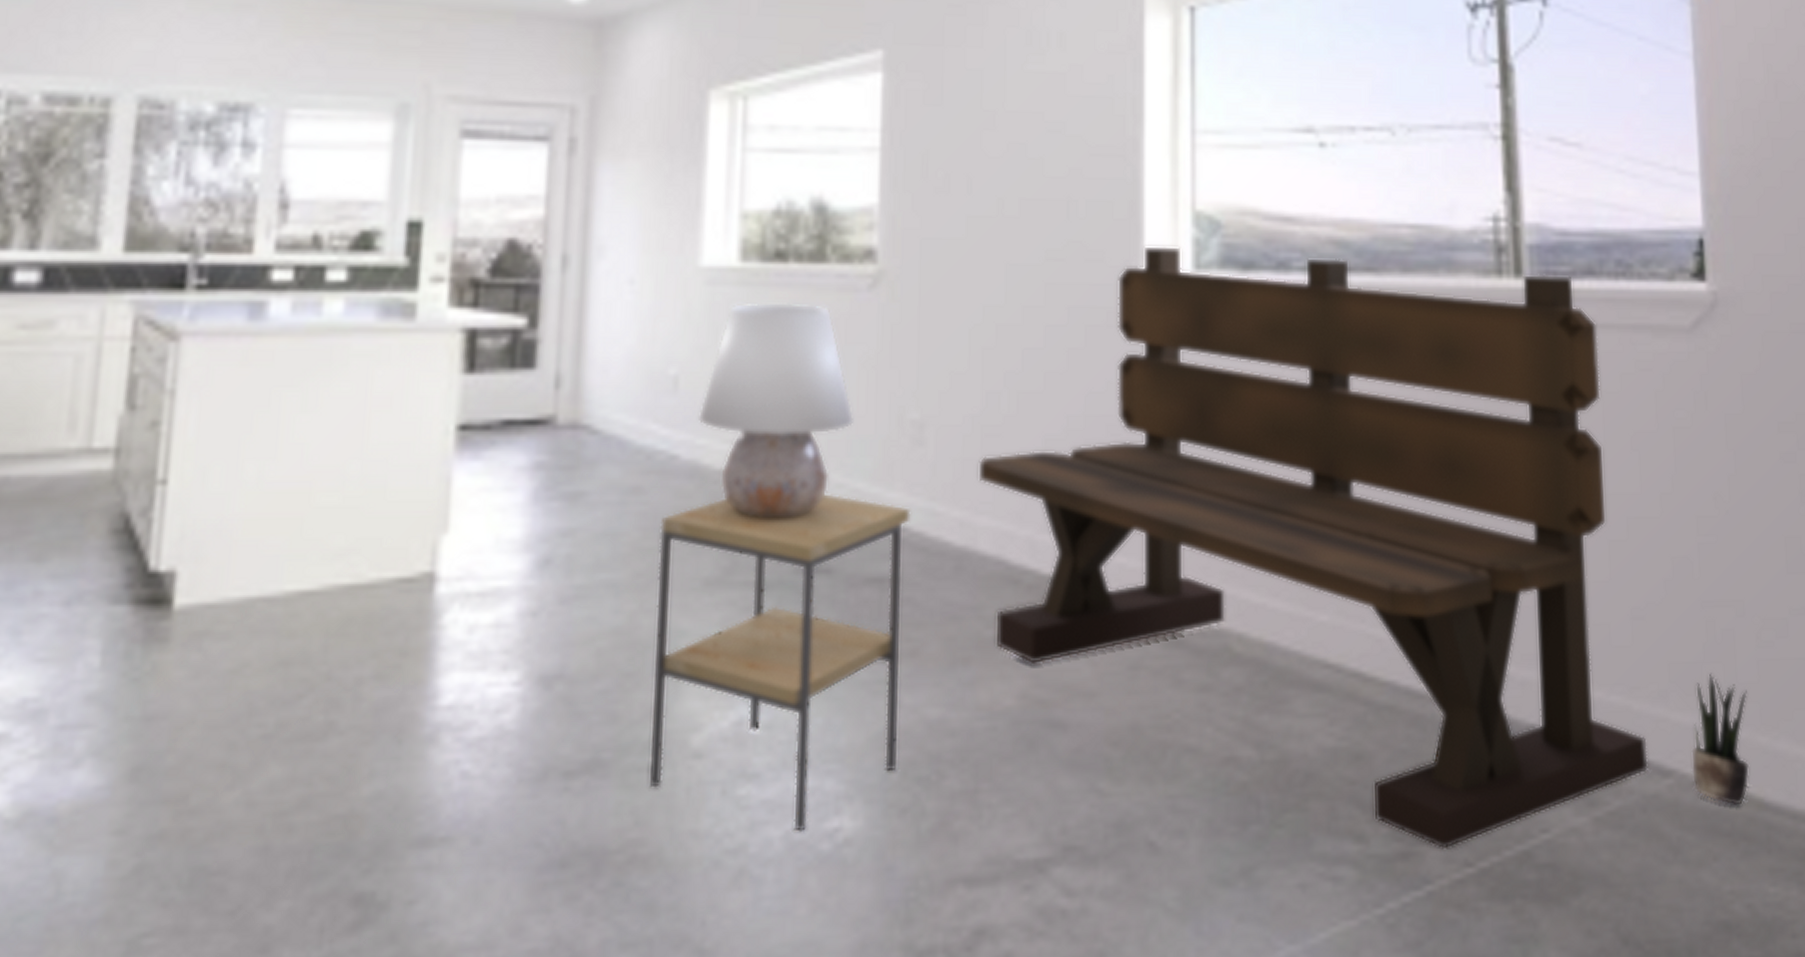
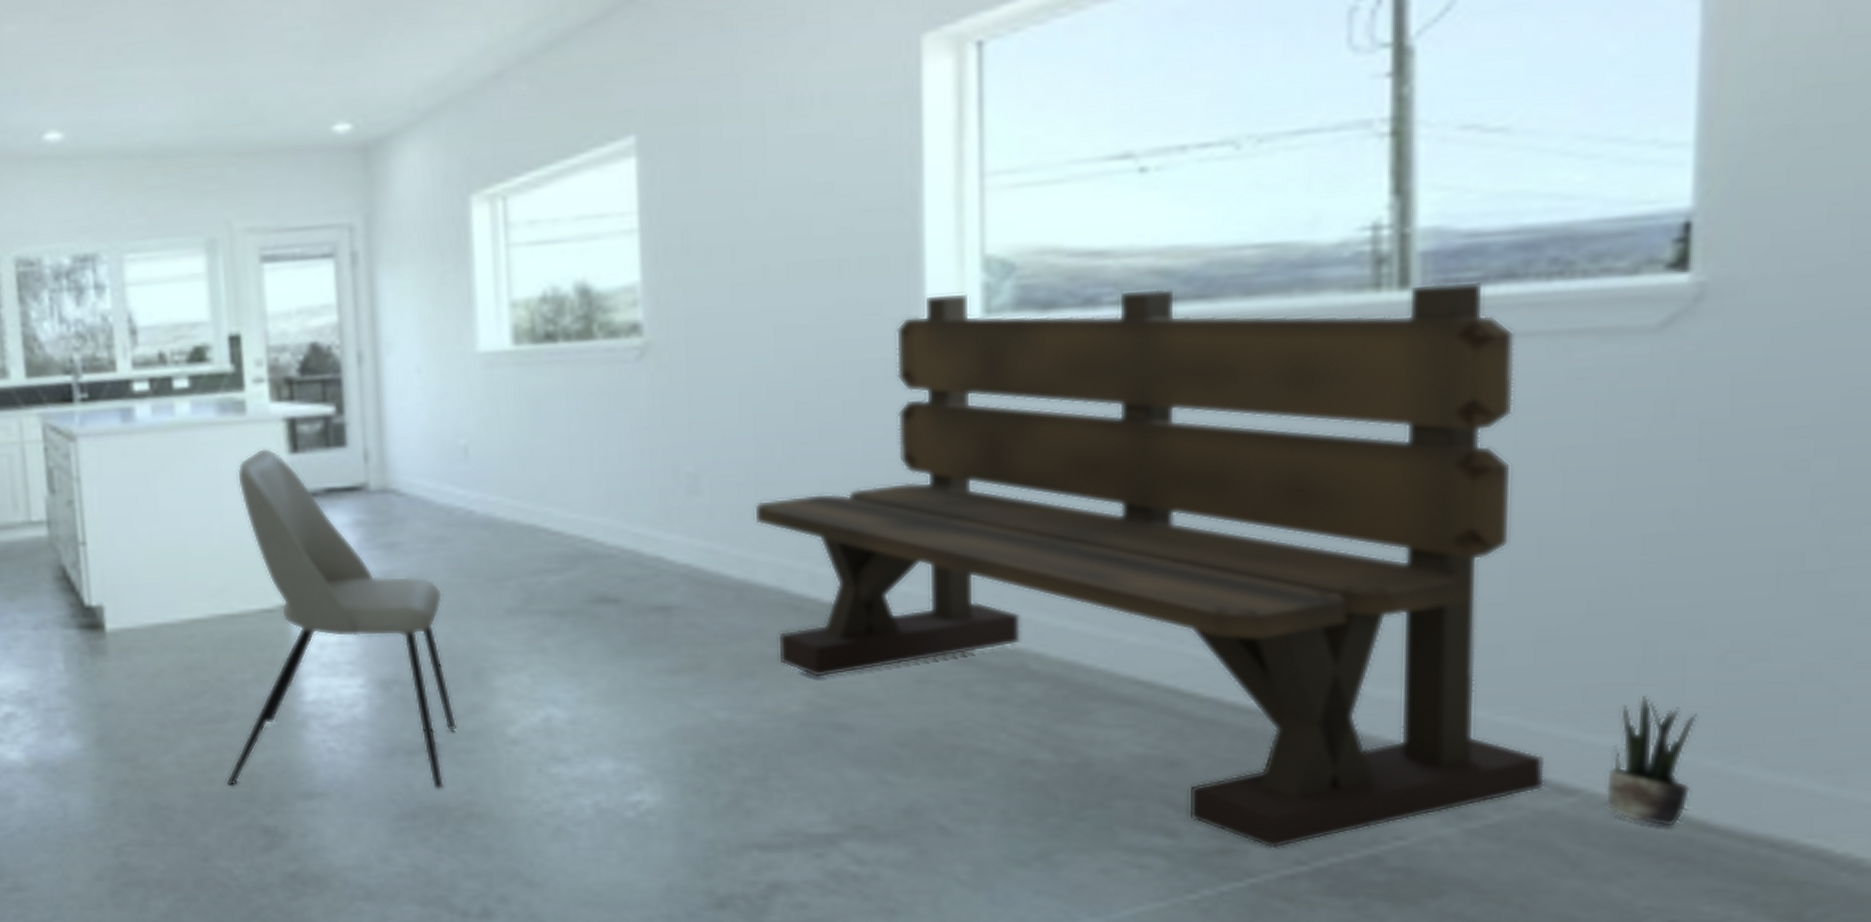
dining chair: none [312,364,631,835] -> present [226,447,458,790]
side table: present [650,494,911,832] -> none [464,538,691,802]
table lamp: present [697,302,855,519] -> none [487,376,631,560]

